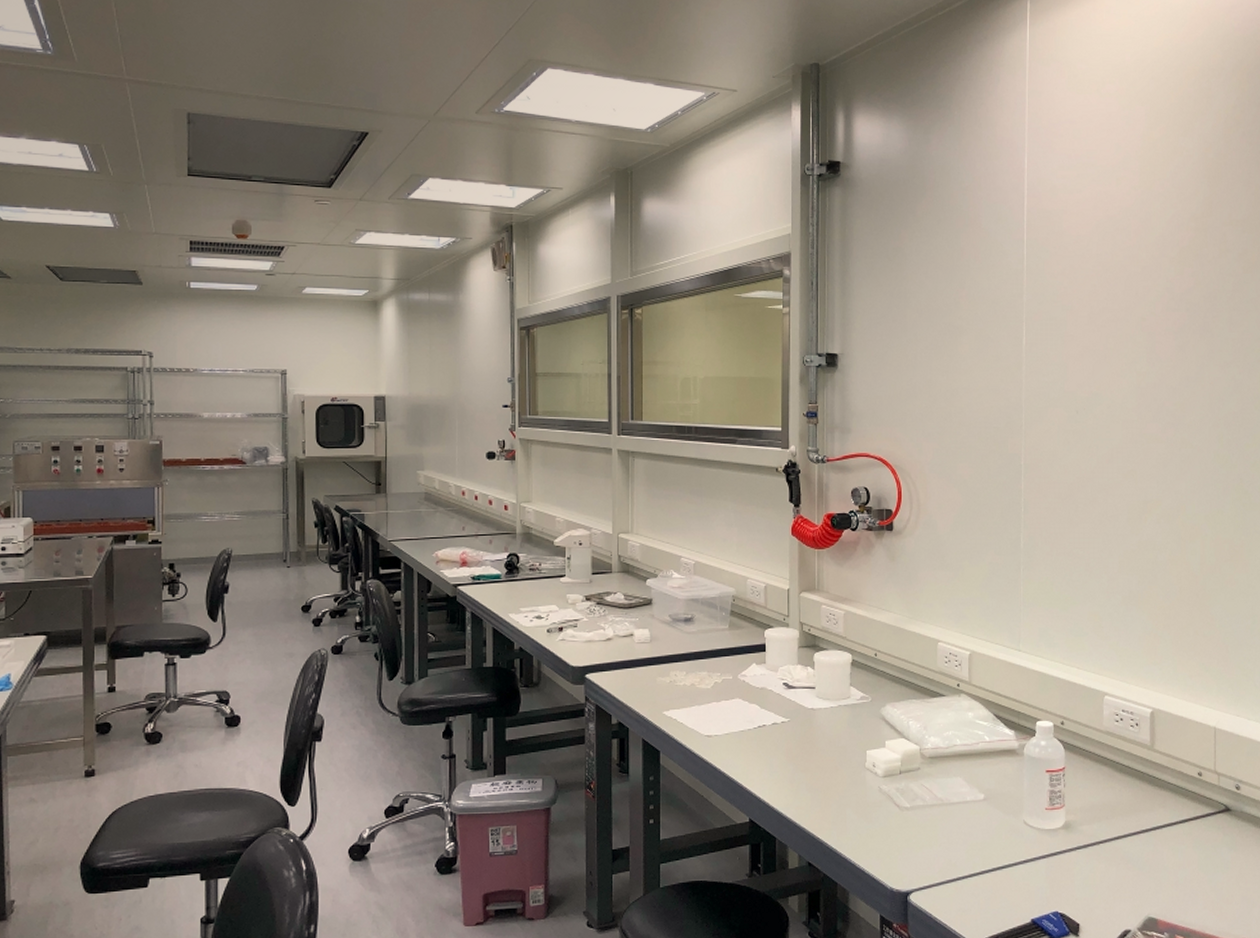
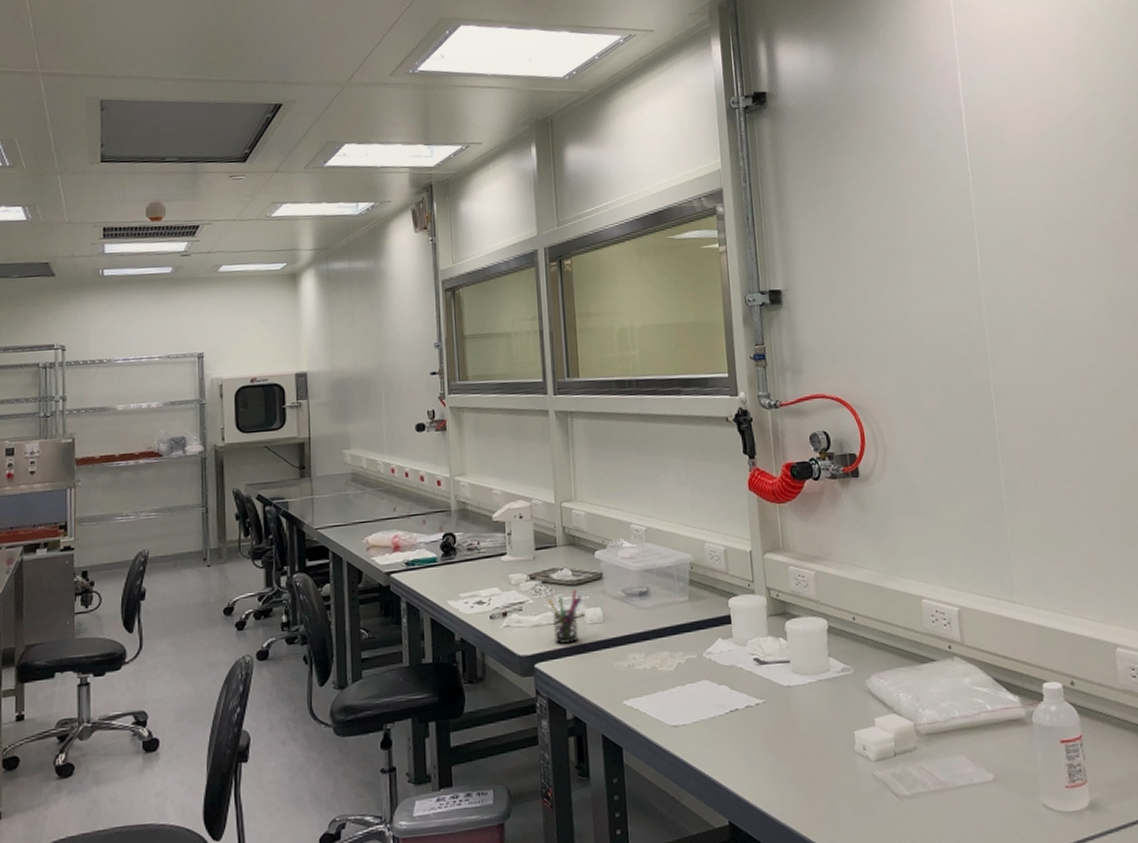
pen holder: none [600,612,632,658] -> present [547,590,582,644]

